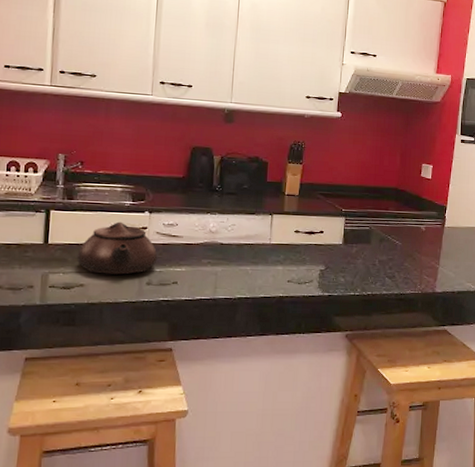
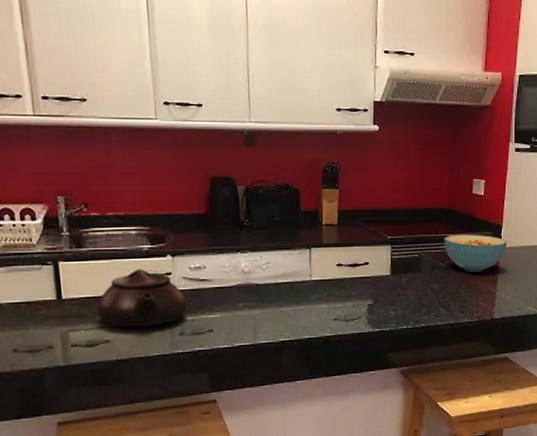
cereal bowl: none [392,212,451,248] -> present [443,234,508,272]

